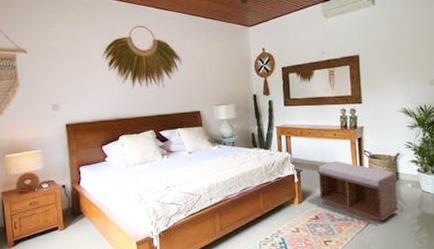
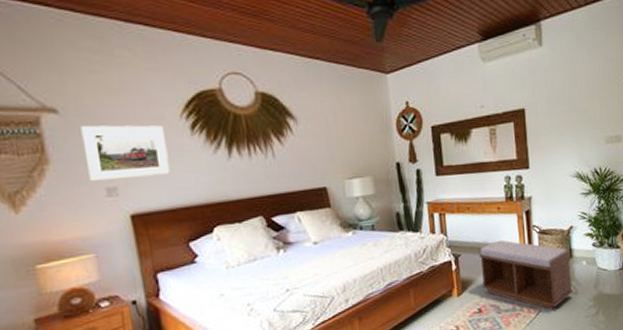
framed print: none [39,61,93,100] -> present [80,125,170,182]

